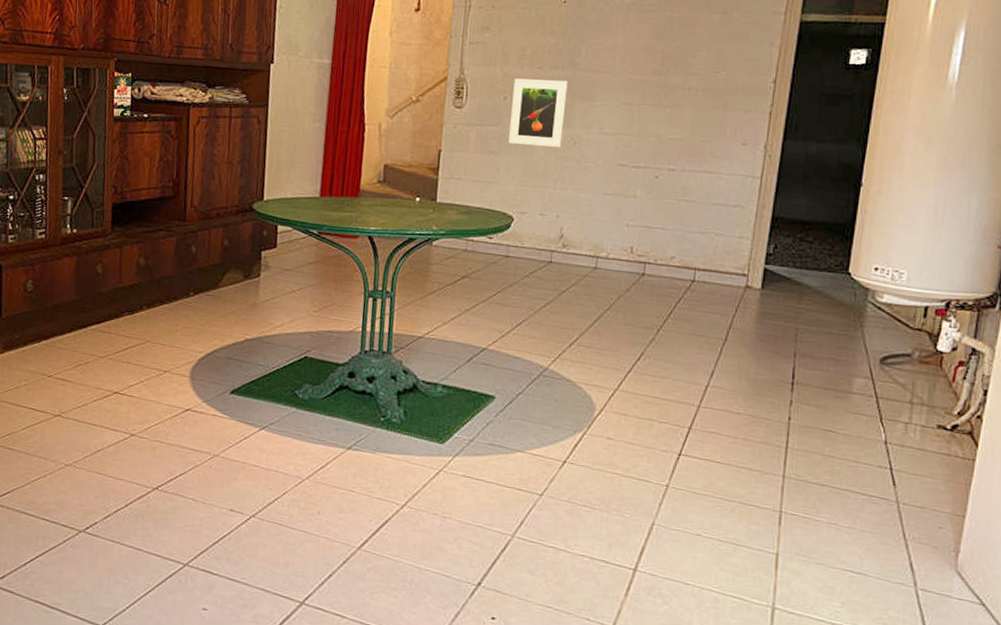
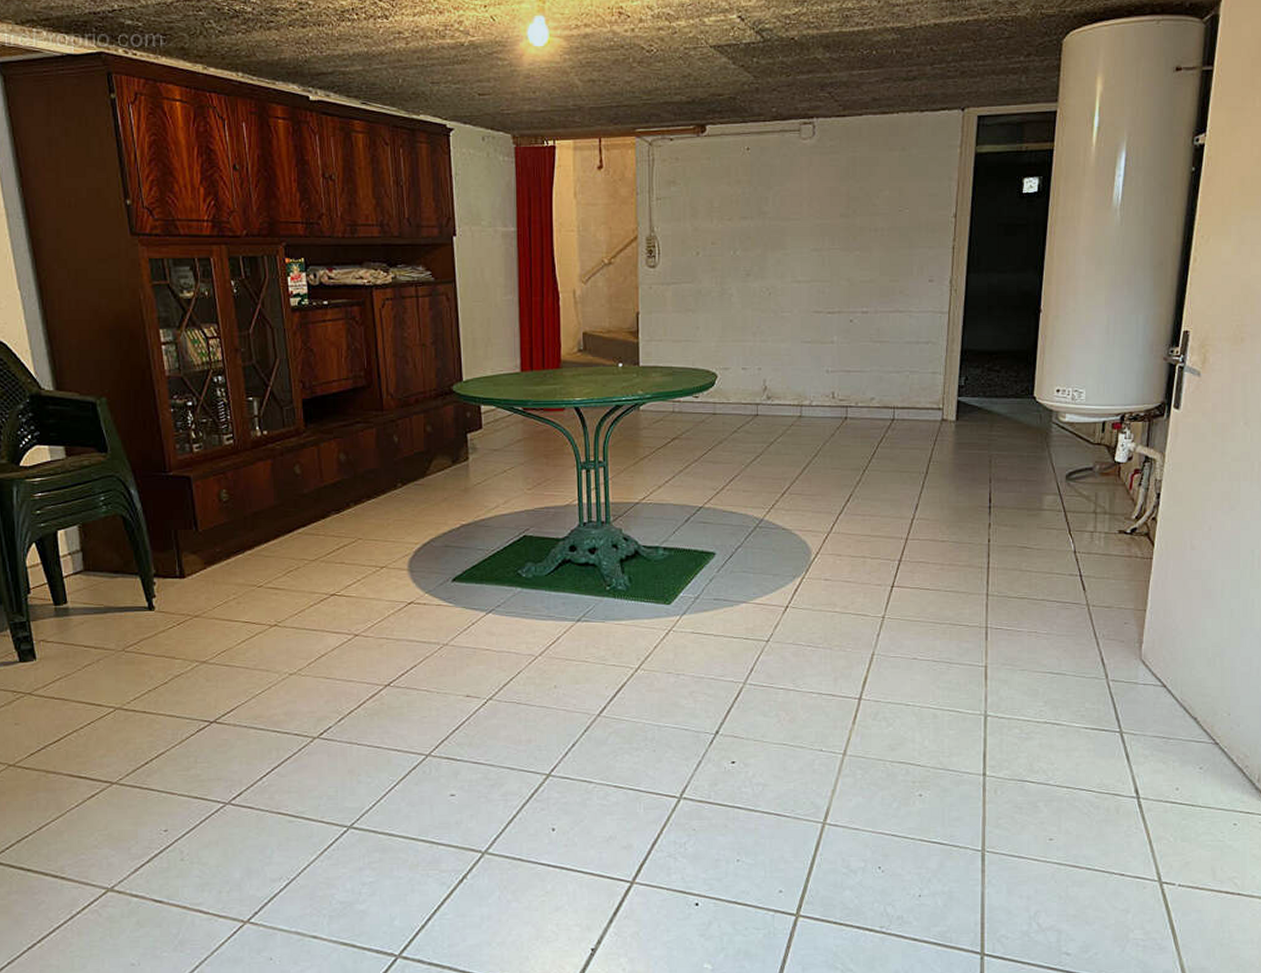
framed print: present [509,78,568,148] -> none [705,230,758,300]

